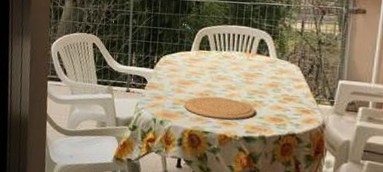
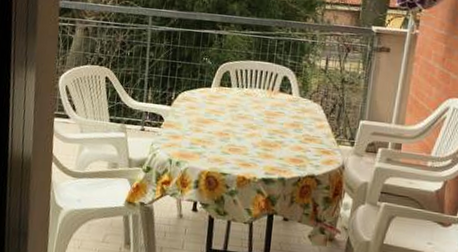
plate: present [184,96,255,120] -> none [202,136,276,161]

